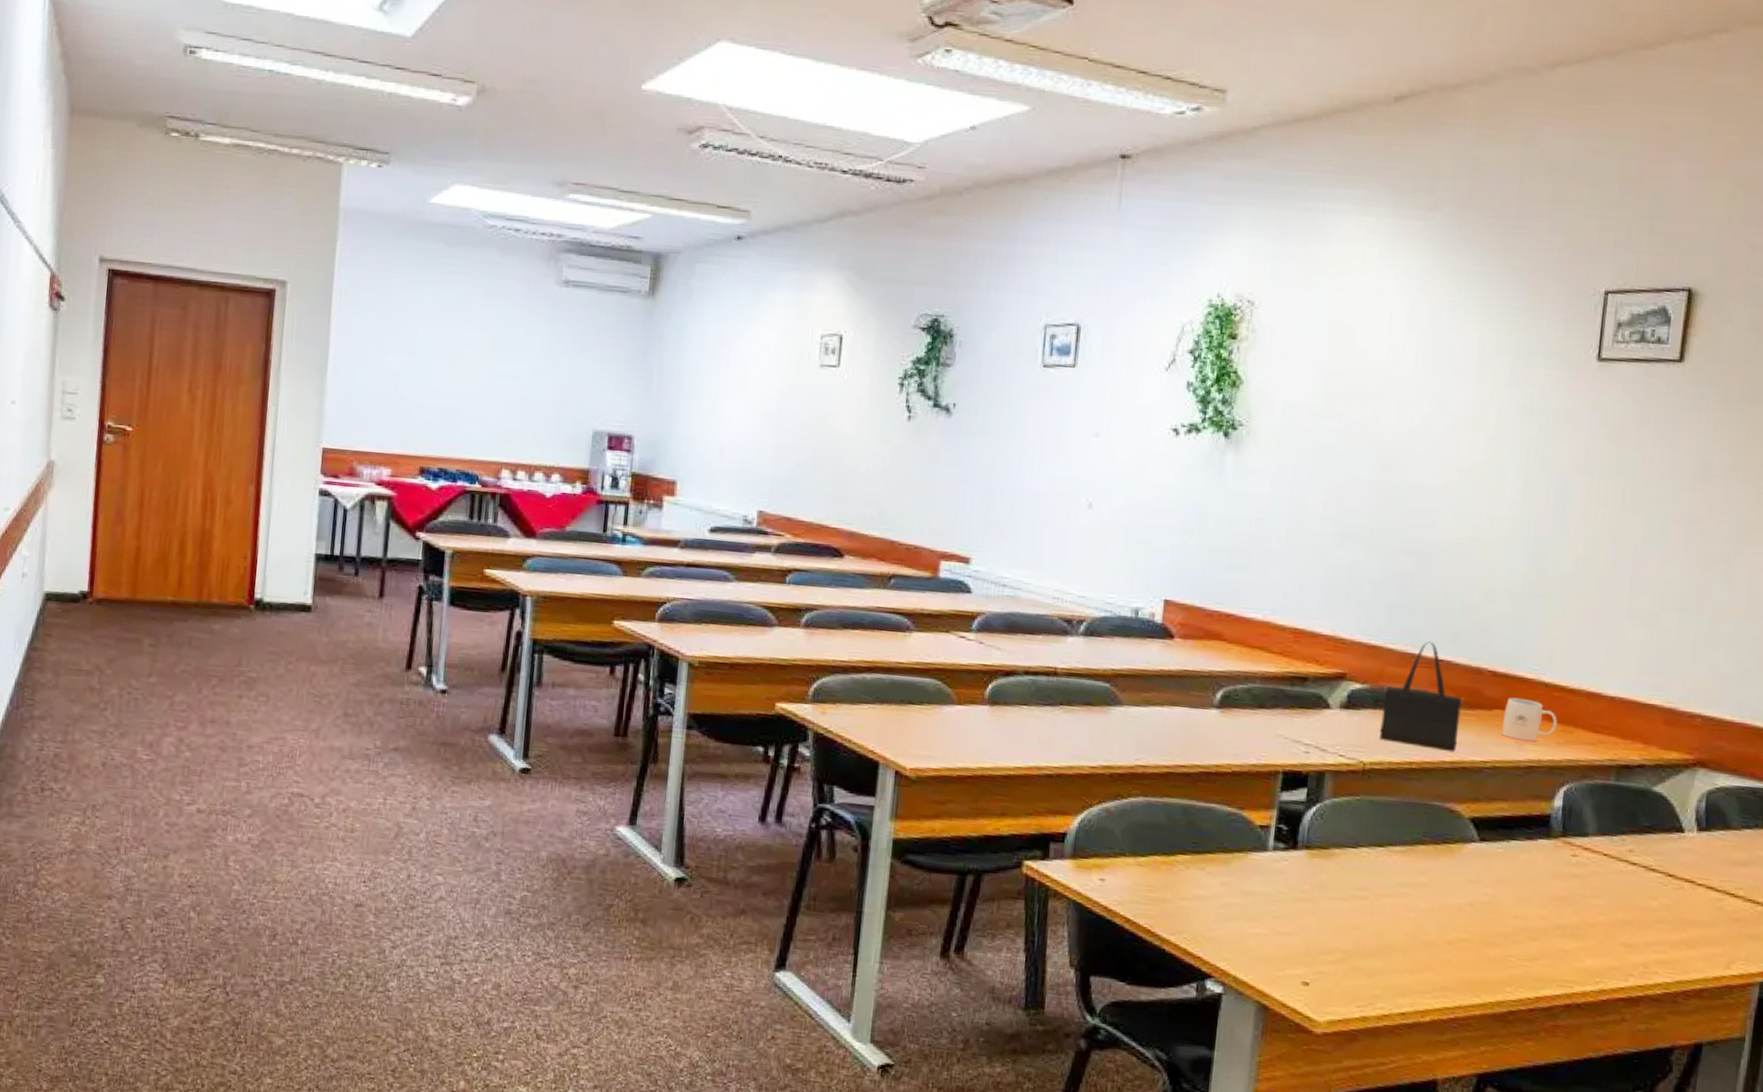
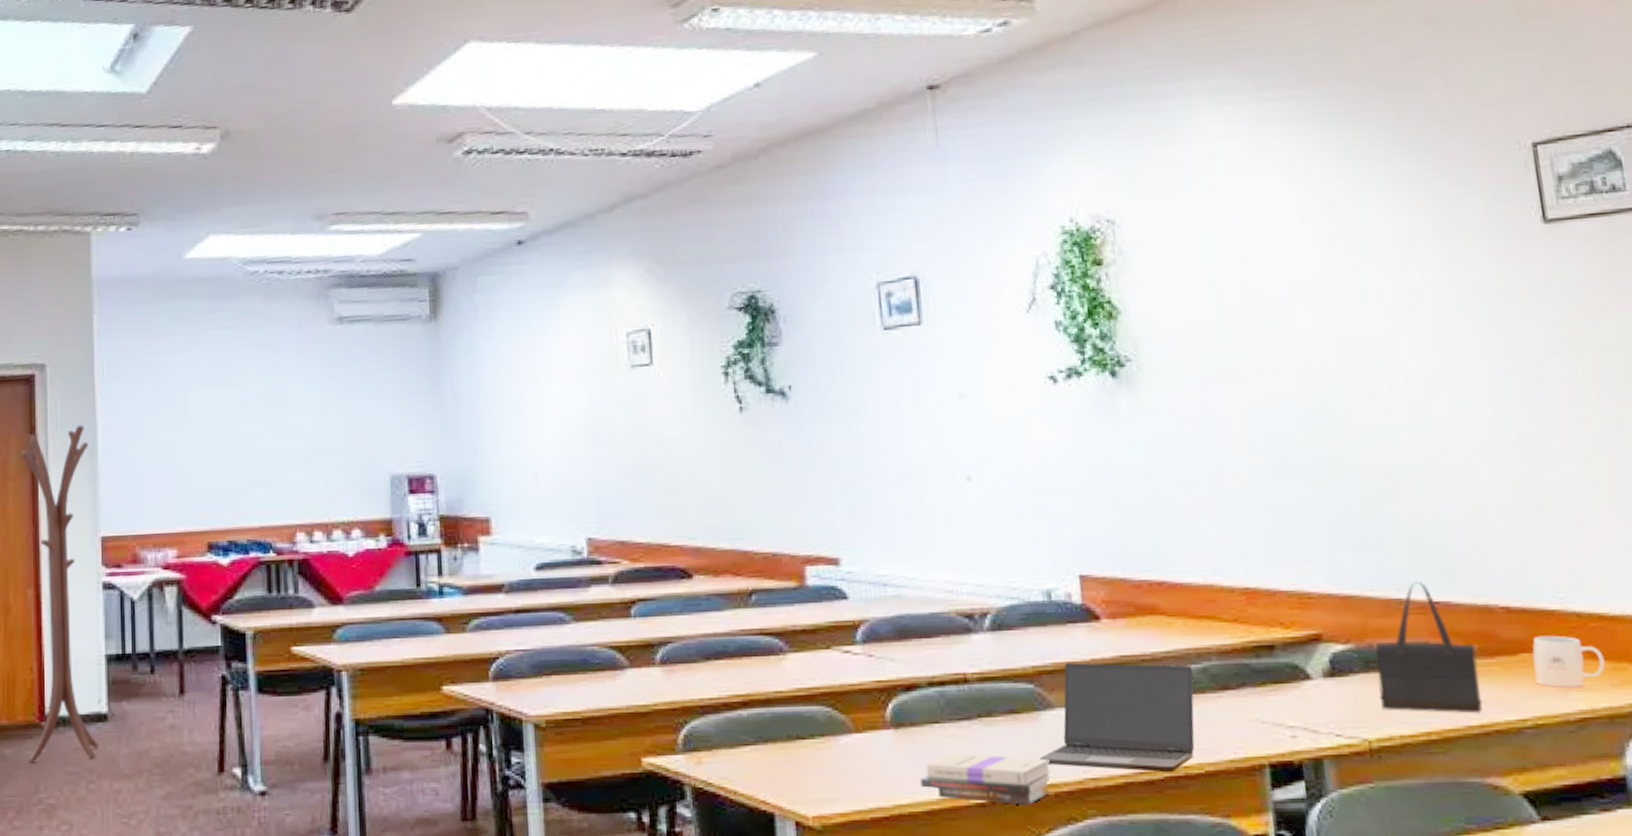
coatrack: none [234,342,320,643] -> present [21,424,100,763]
books: none [1003,732,1111,781] -> present [920,753,1051,806]
laptop: none [1103,670,1239,769] -> present [1040,663,1195,773]

